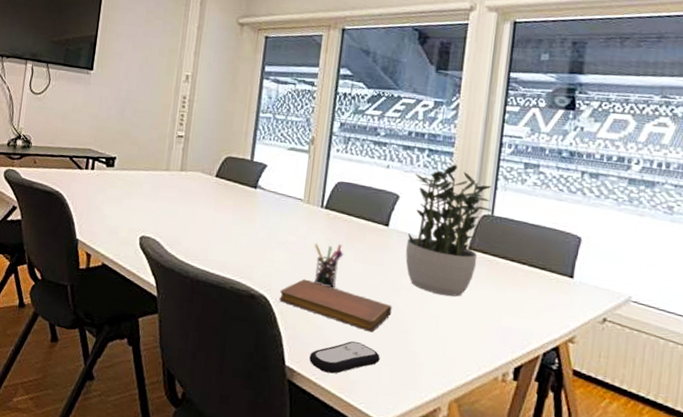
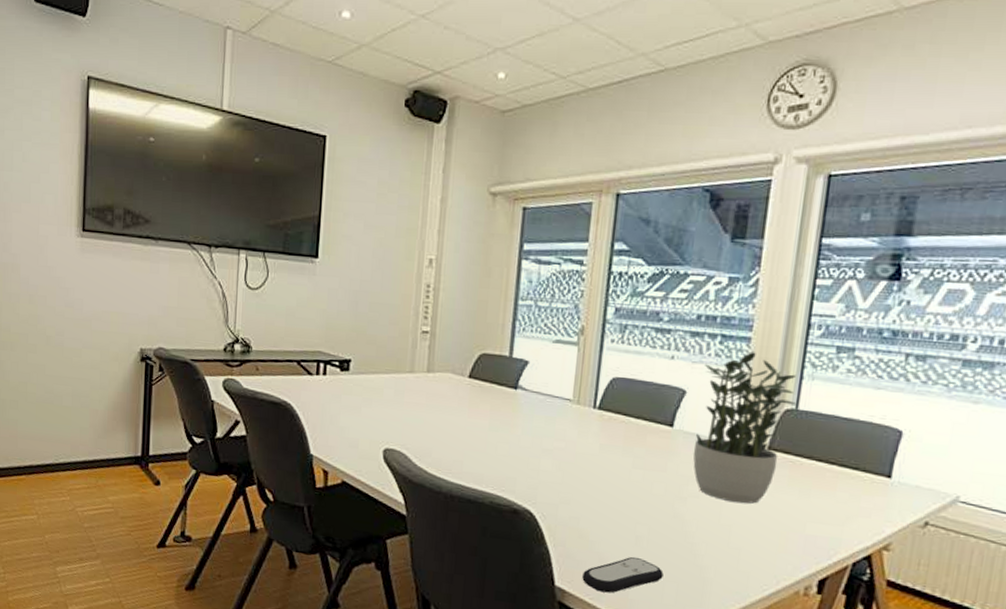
notebook: present [279,279,392,333] -> none [546,490,678,547]
pen holder: present [314,243,344,288] -> none [586,449,621,499]

